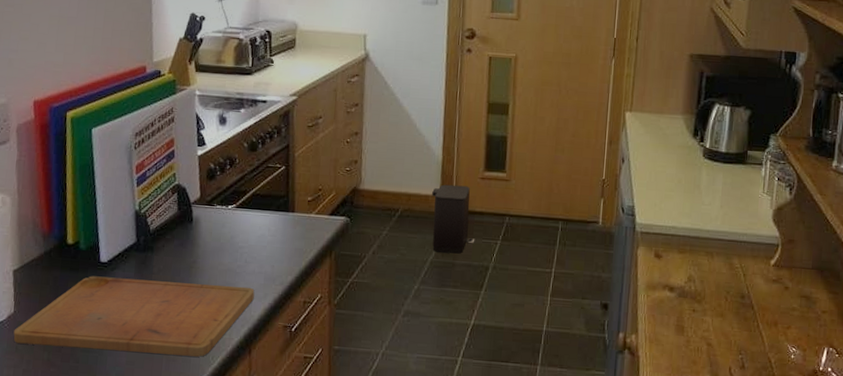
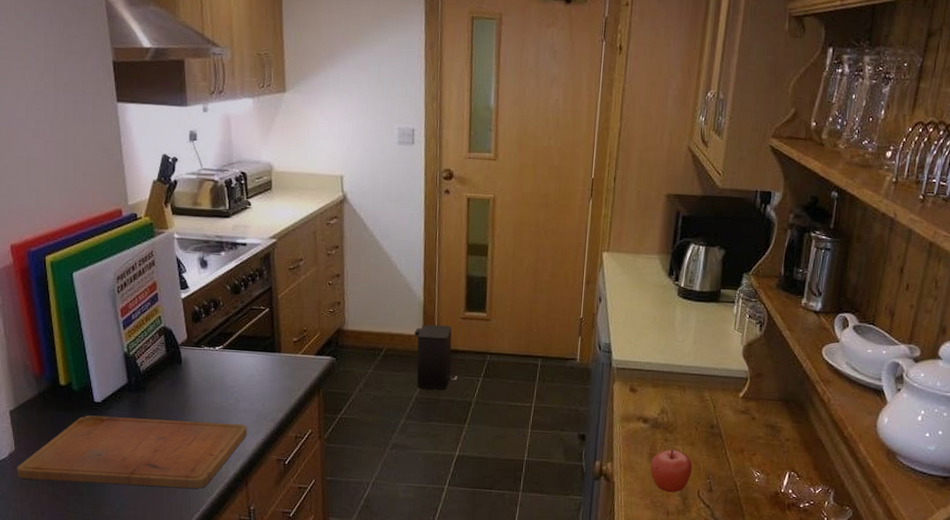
fruit: none [677,319,723,369] -> present [650,448,692,493]

